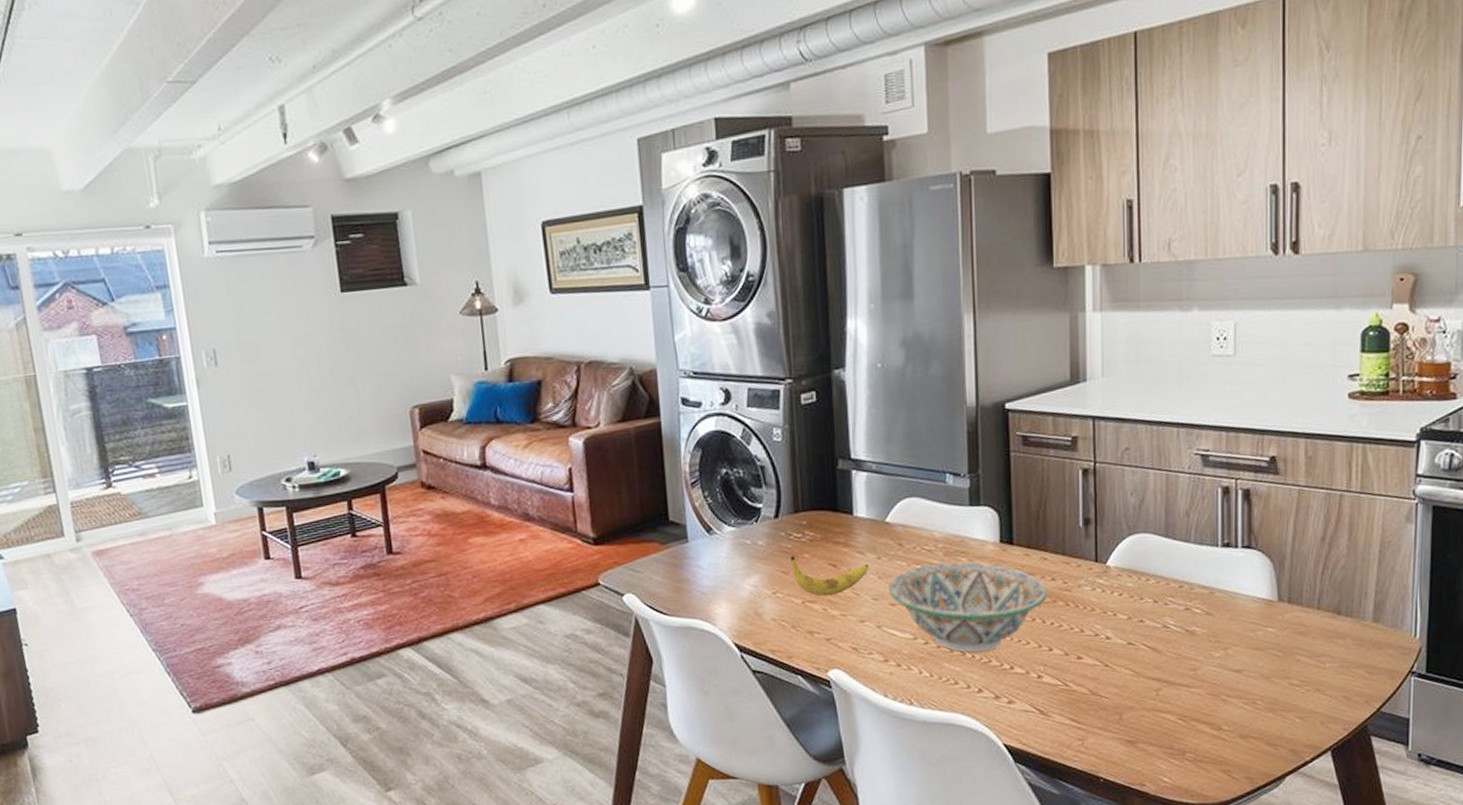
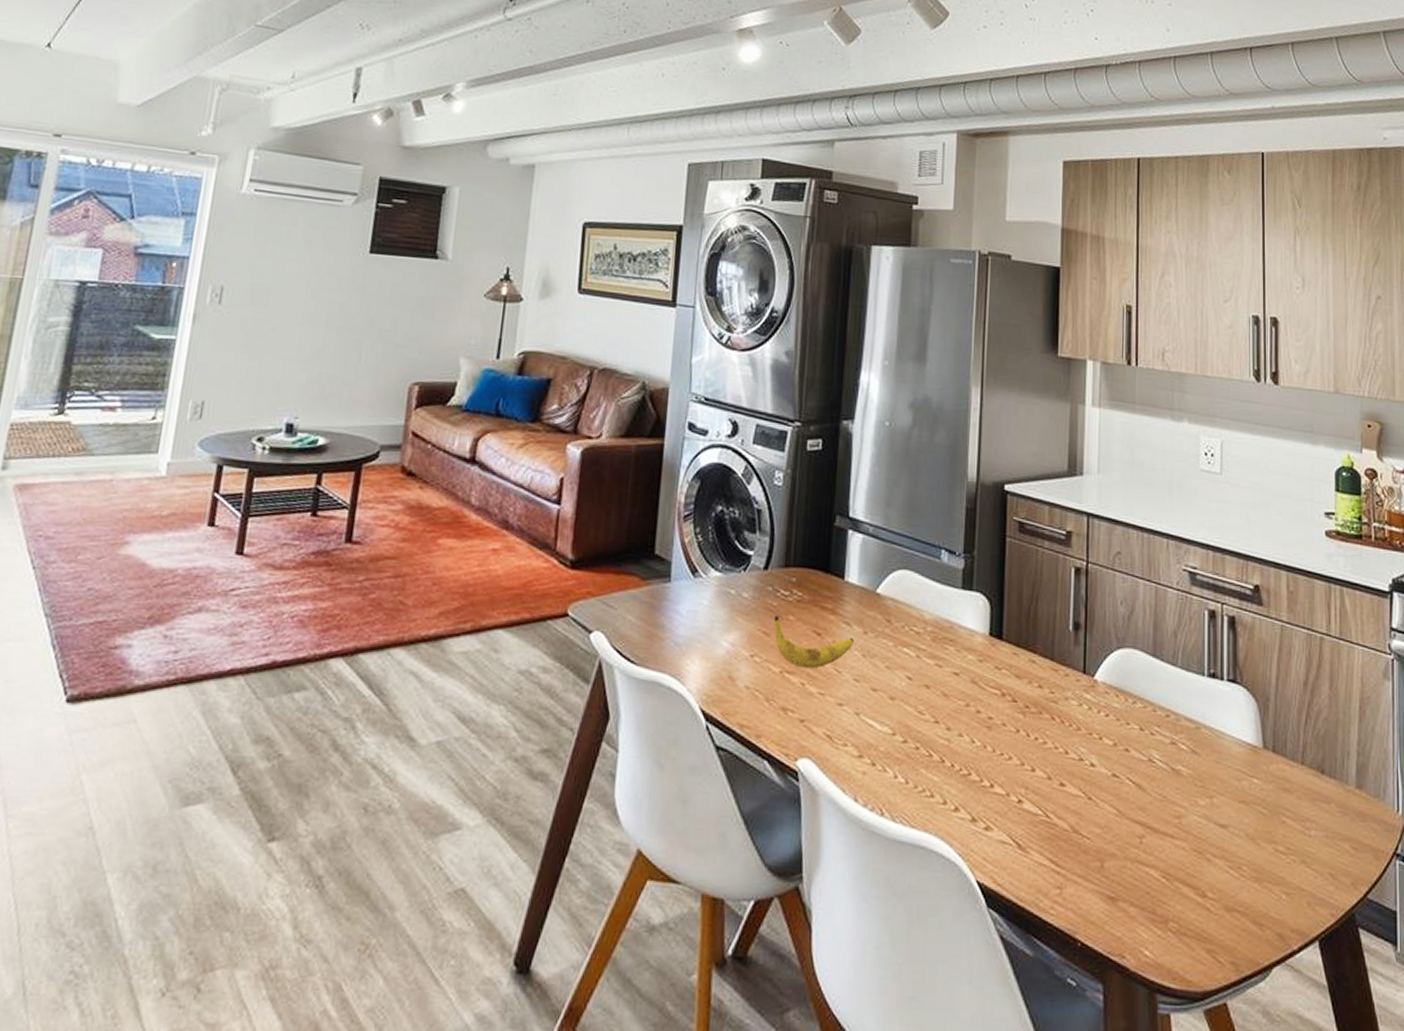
decorative bowl: present [888,561,1047,653] -> none [871,647,1033,761]

